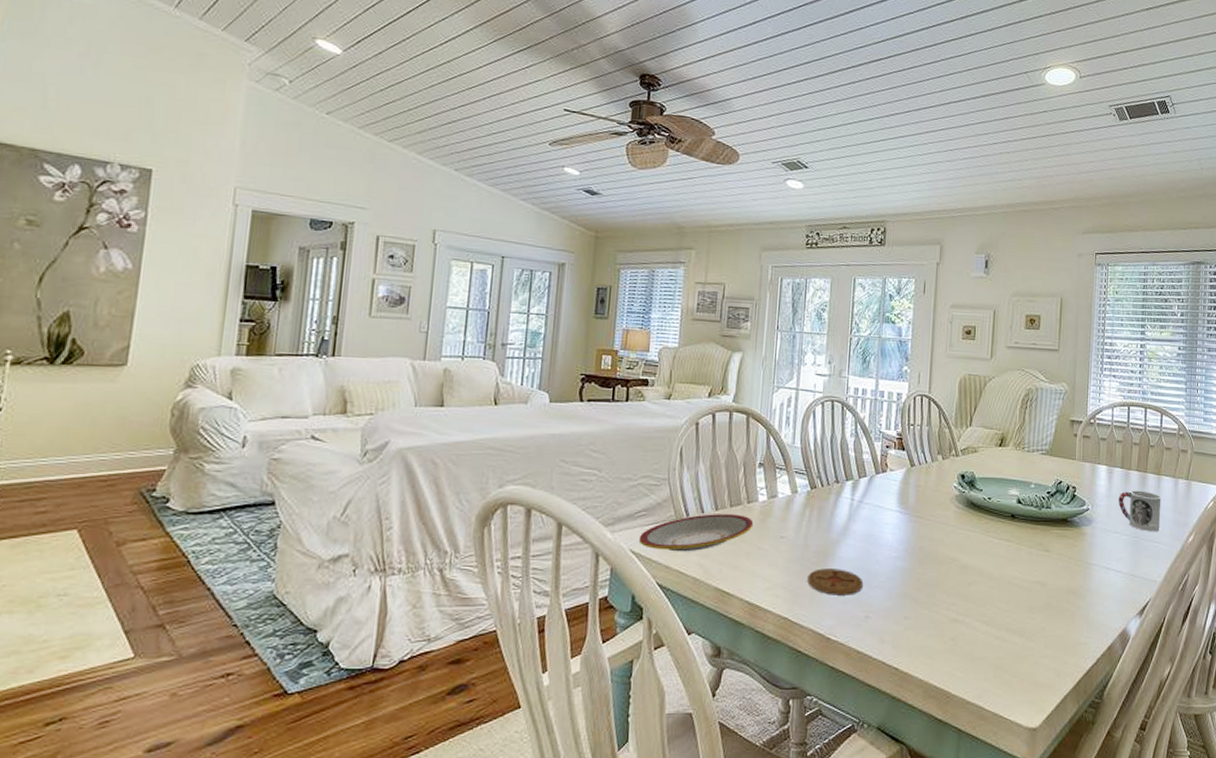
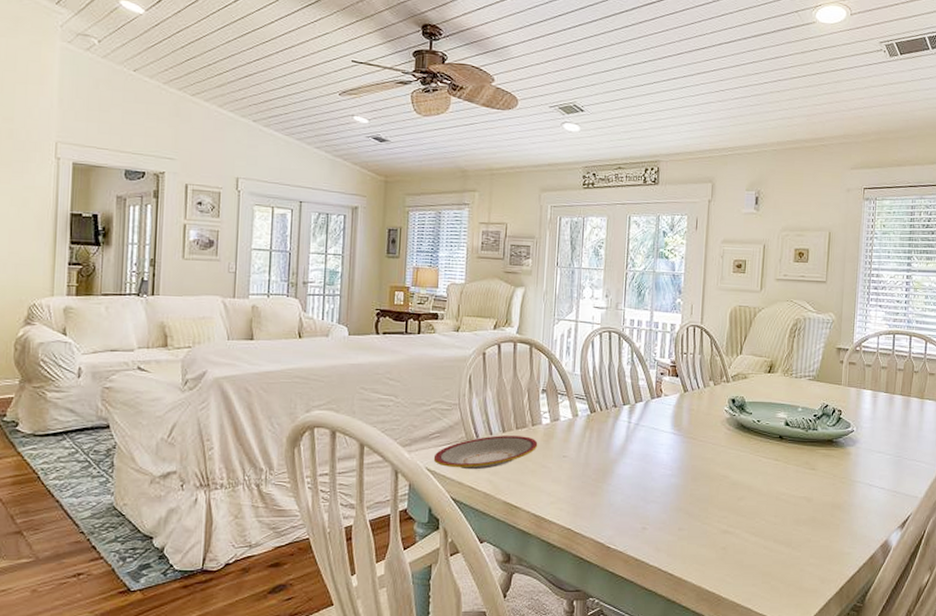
coaster: present [807,568,864,595] -> none [588,485,641,509]
cup: present [1118,490,1161,531] -> none [882,413,924,451]

